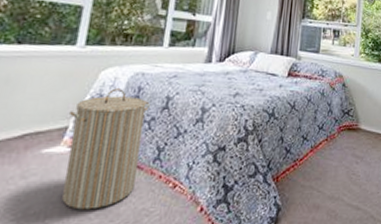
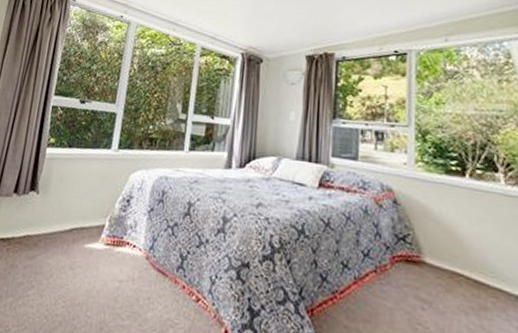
laundry hamper: present [62,88,150,210] -> none [100,191,173,310]

